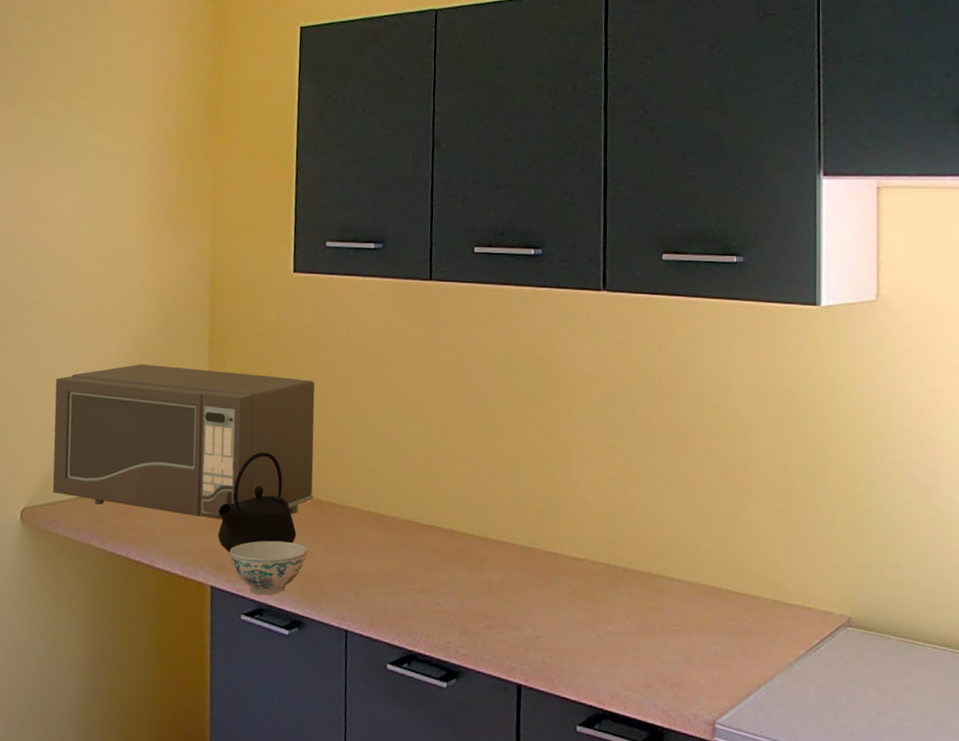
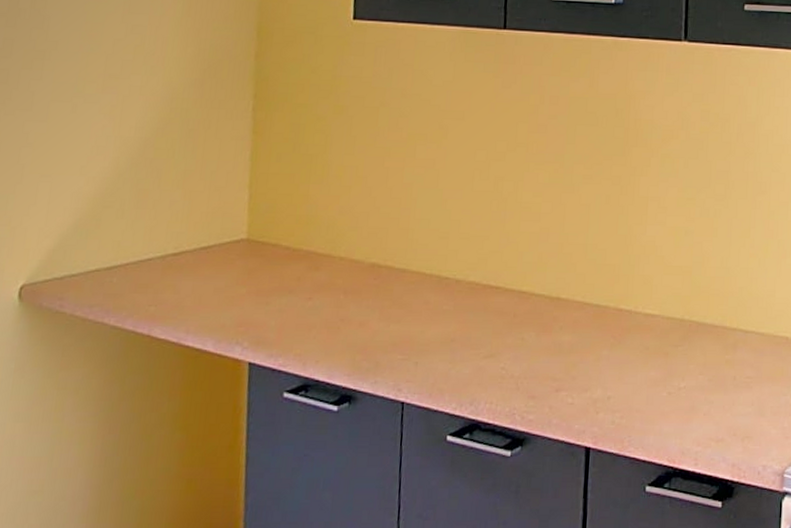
microwave: present [52,363,315,520] -> none [59,119,375,290]
kettle: present [218,451,297,553] -> none [259,214,350,326]
bowl: present [229,540,307,596] -> none [271,309,361,370]

